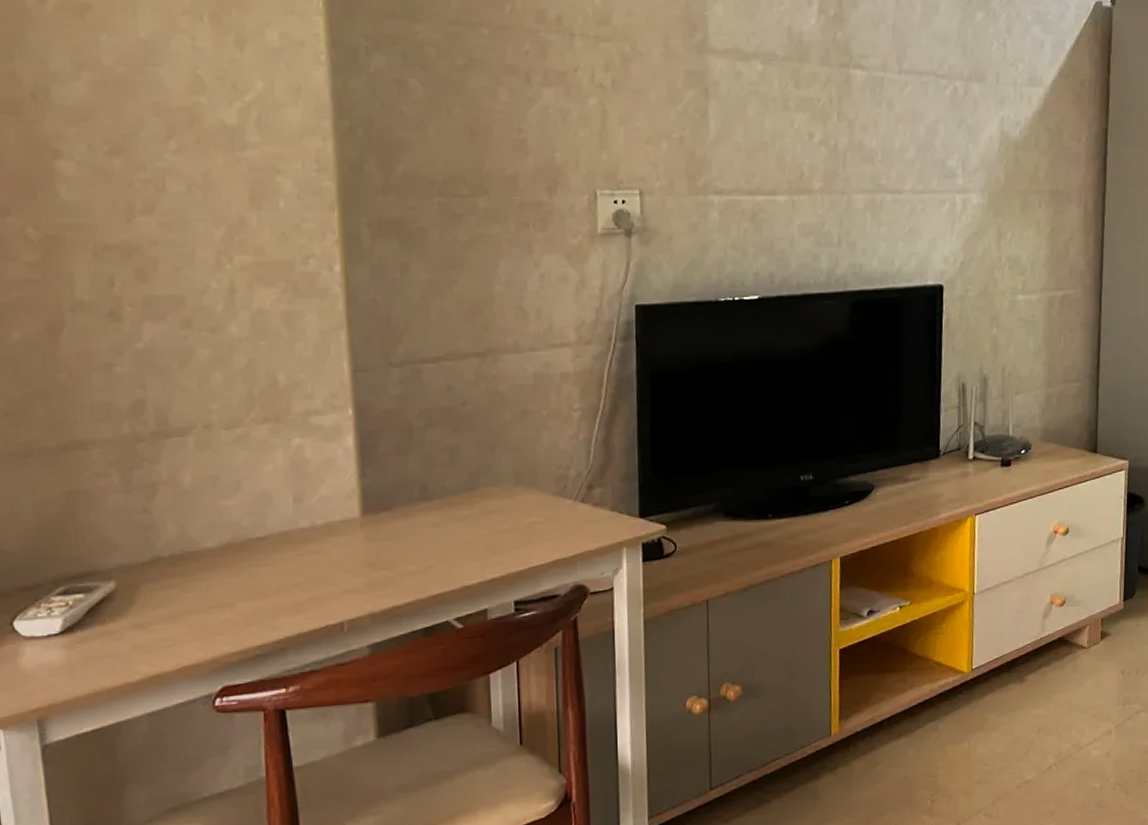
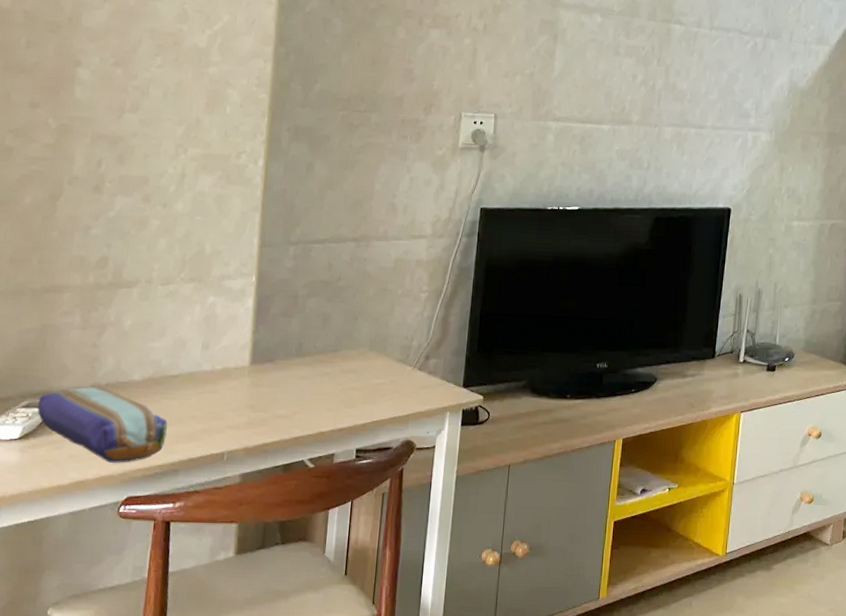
pencil case: none [79,559,263,650] -> present [37,386,168,463]

